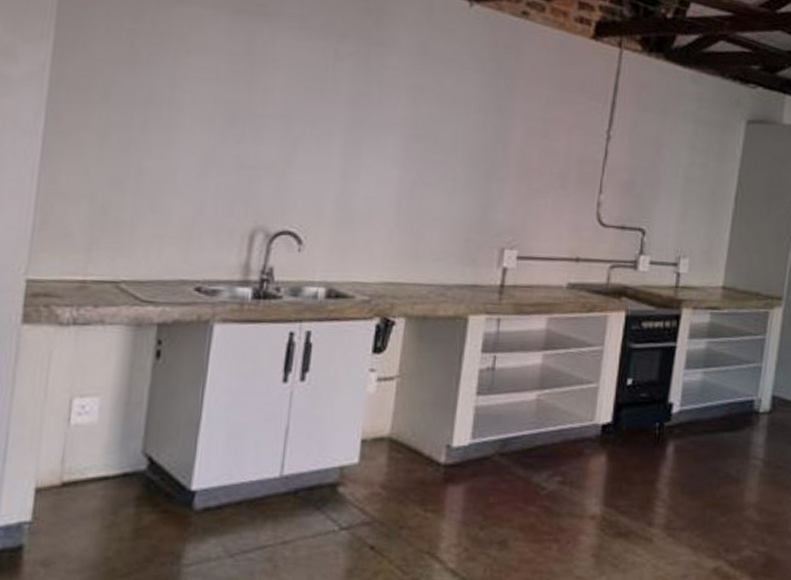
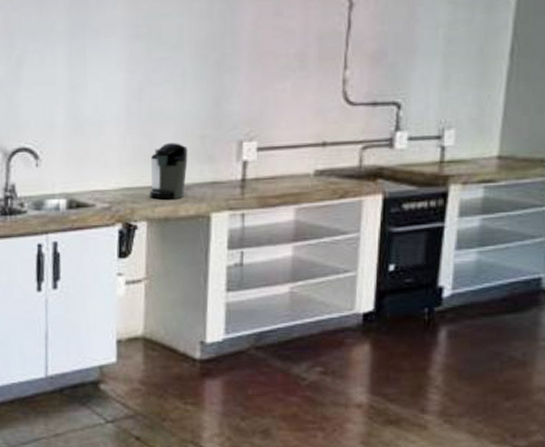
coffee maker: none [411,242,452,299] -> present [149,143,188,200]

